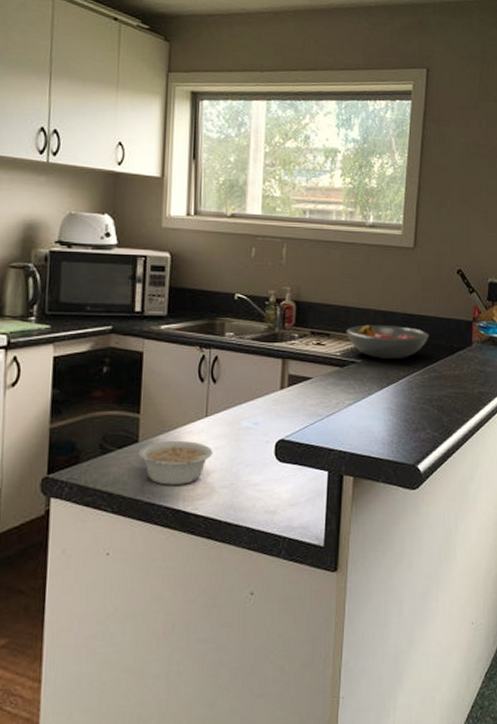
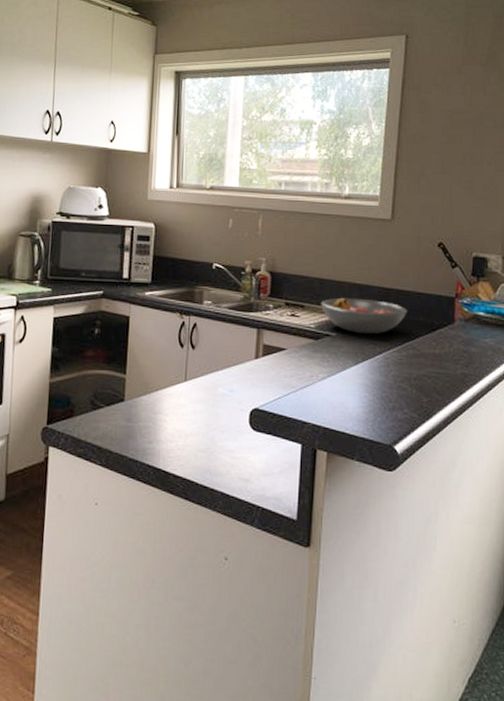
legume: present [138,440,213,485] -> none [124,401,191,445]

